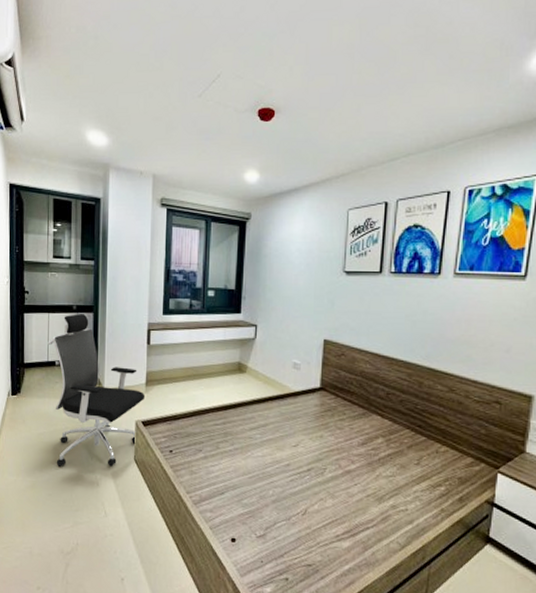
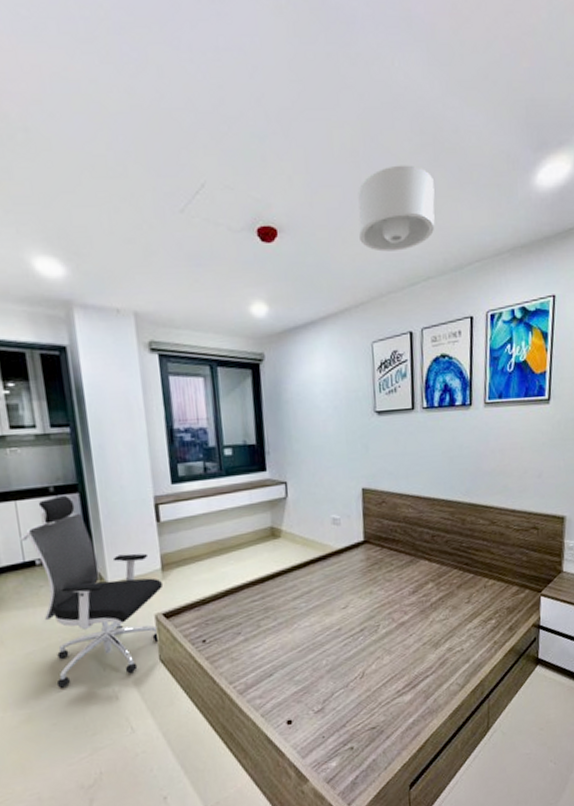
ceiling light: none [347,54,423,130] -> present [357,165,435,252]

